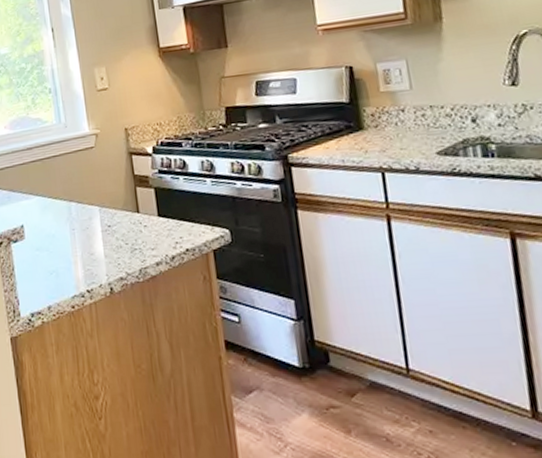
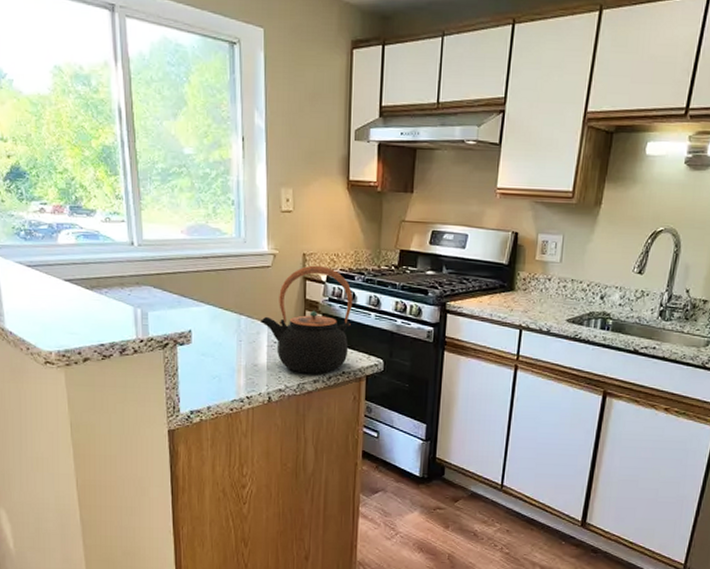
teapot: none [90,137,189,257] -> present [260,265,353,374]

